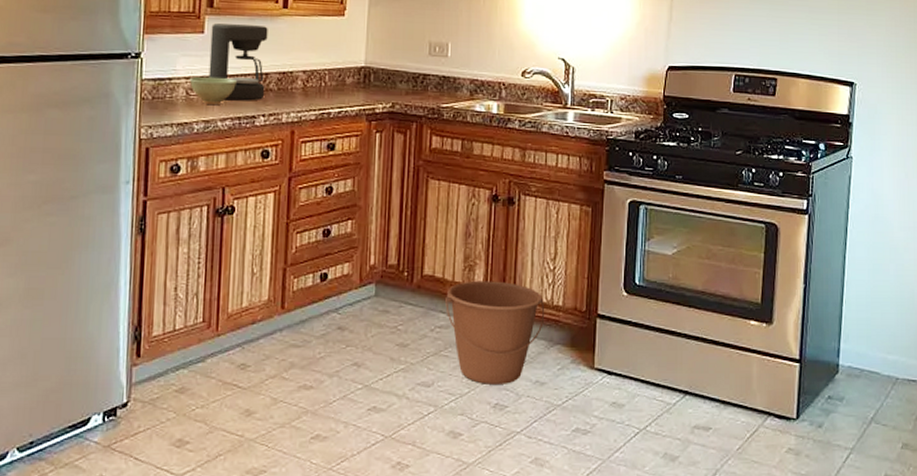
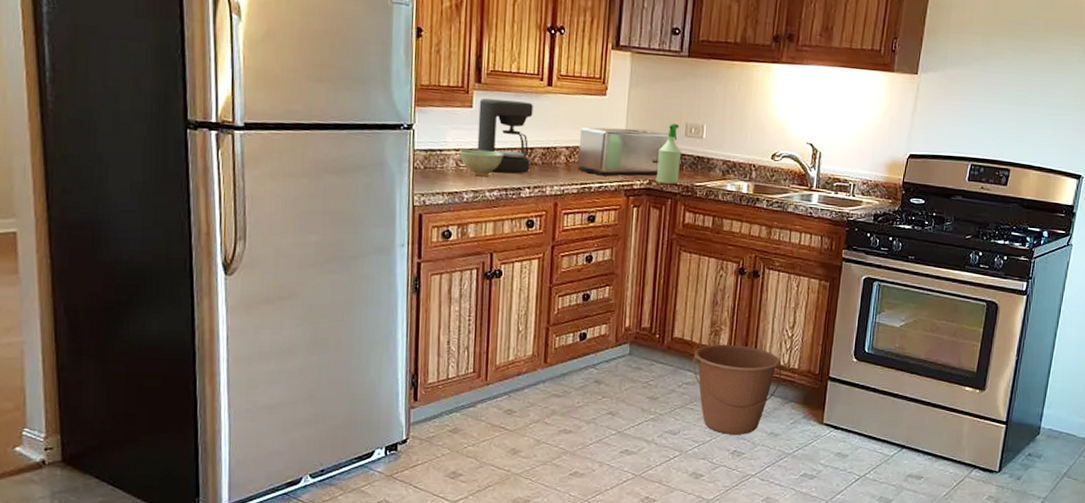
toaster: none [316,48,412,101] -> present [578,126,669,177]
spray bottle: none [400,43,426,108] -> present [657,124,682,185]

